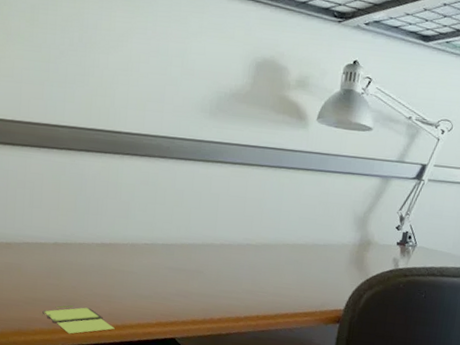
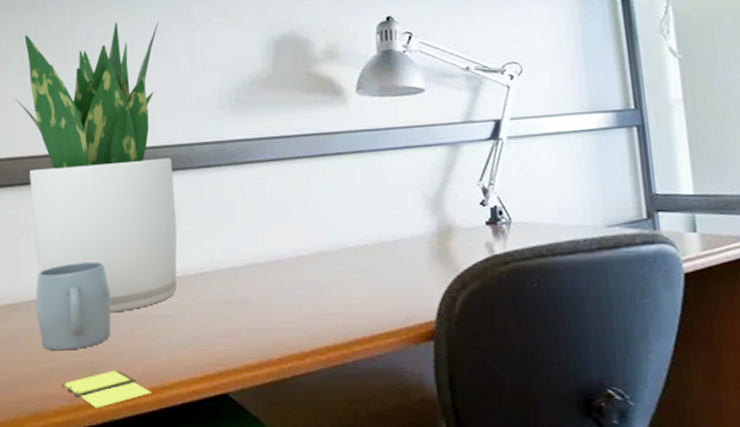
planter: none [22,12,159,264] -> present [14,20,177,313]
mug: none [26,218,91,287] -> present [36,261,111,351]

